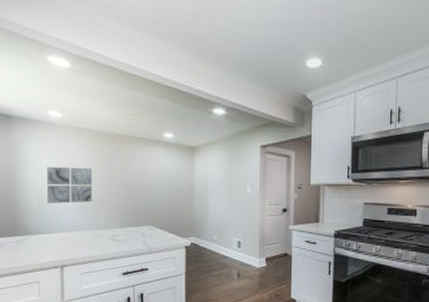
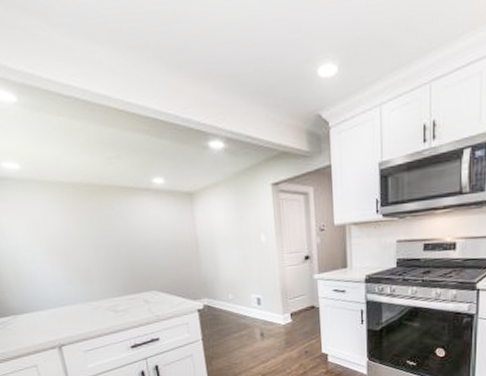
wall art: present [46,167,93,204] -> none [15,230,80,276]

